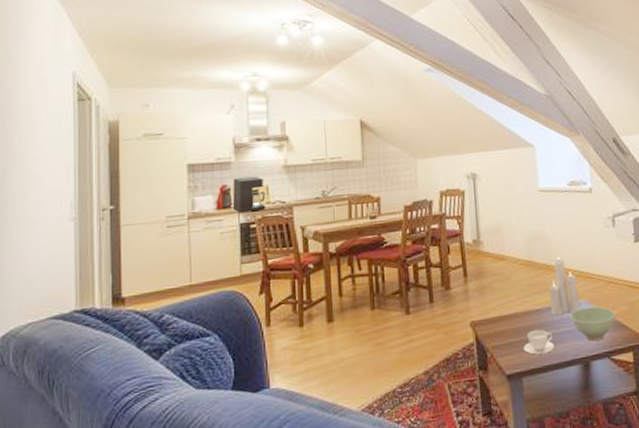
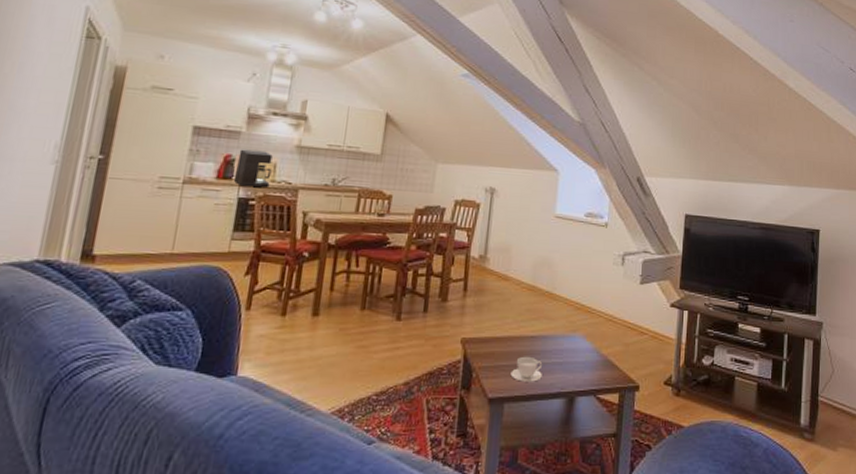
candle: present [549,257,581,316] -> none [544,286,576,345]
bowl: present [570,306,616,341] -> none [563,341,609,377]

